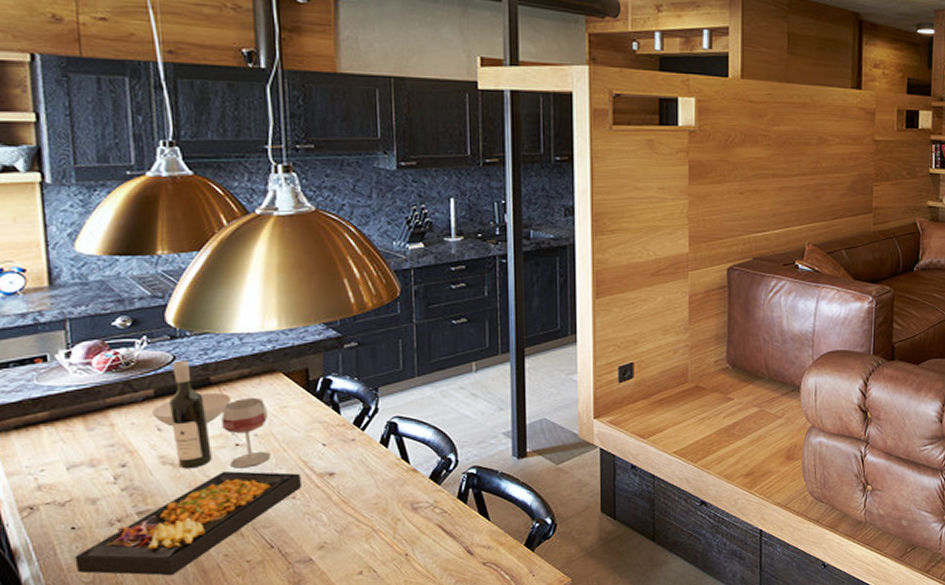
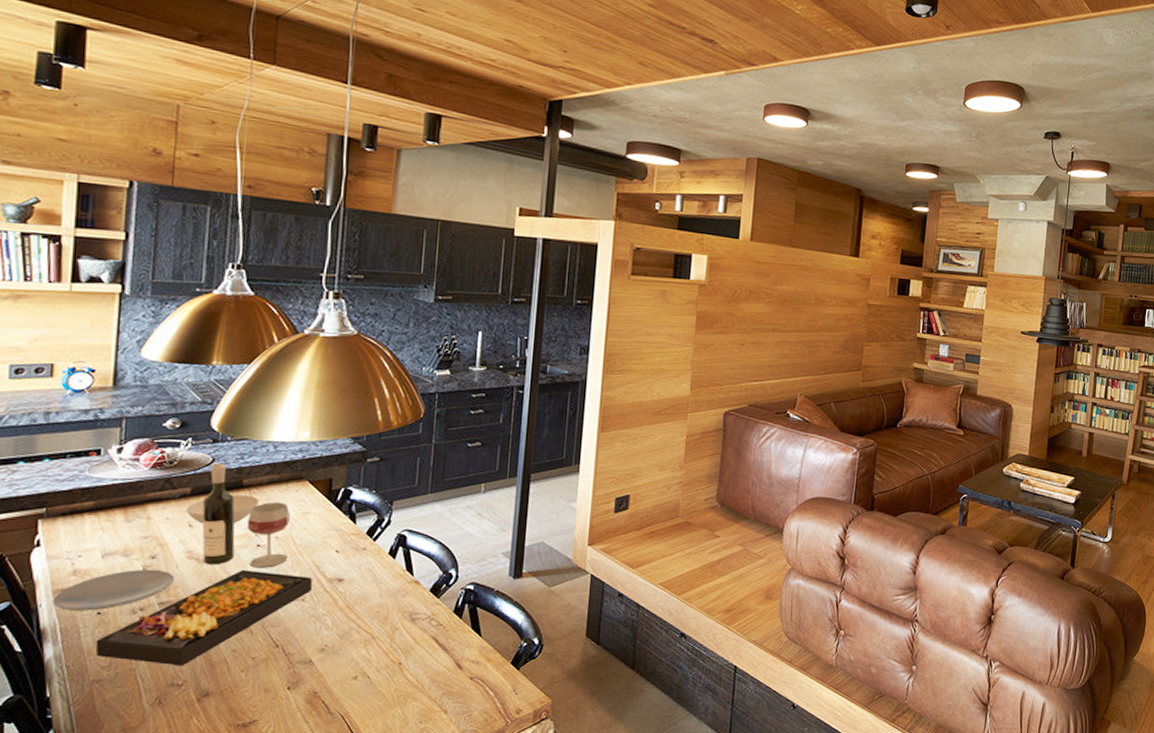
plate: none [21,478,150,528] -> present [53,569,174,611]

